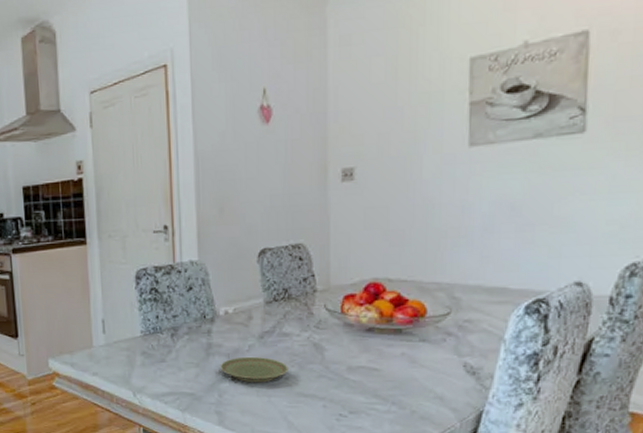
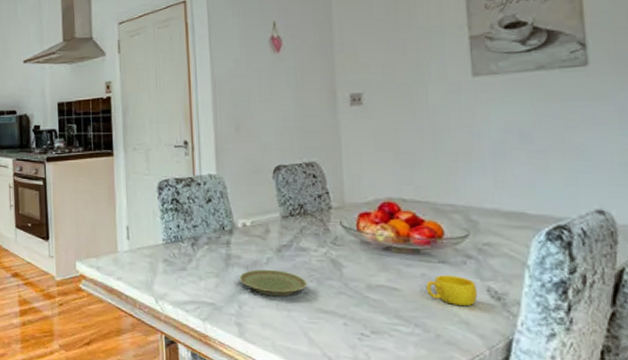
cup: none [405,353,455,383] -> present [426,275,478,307]

